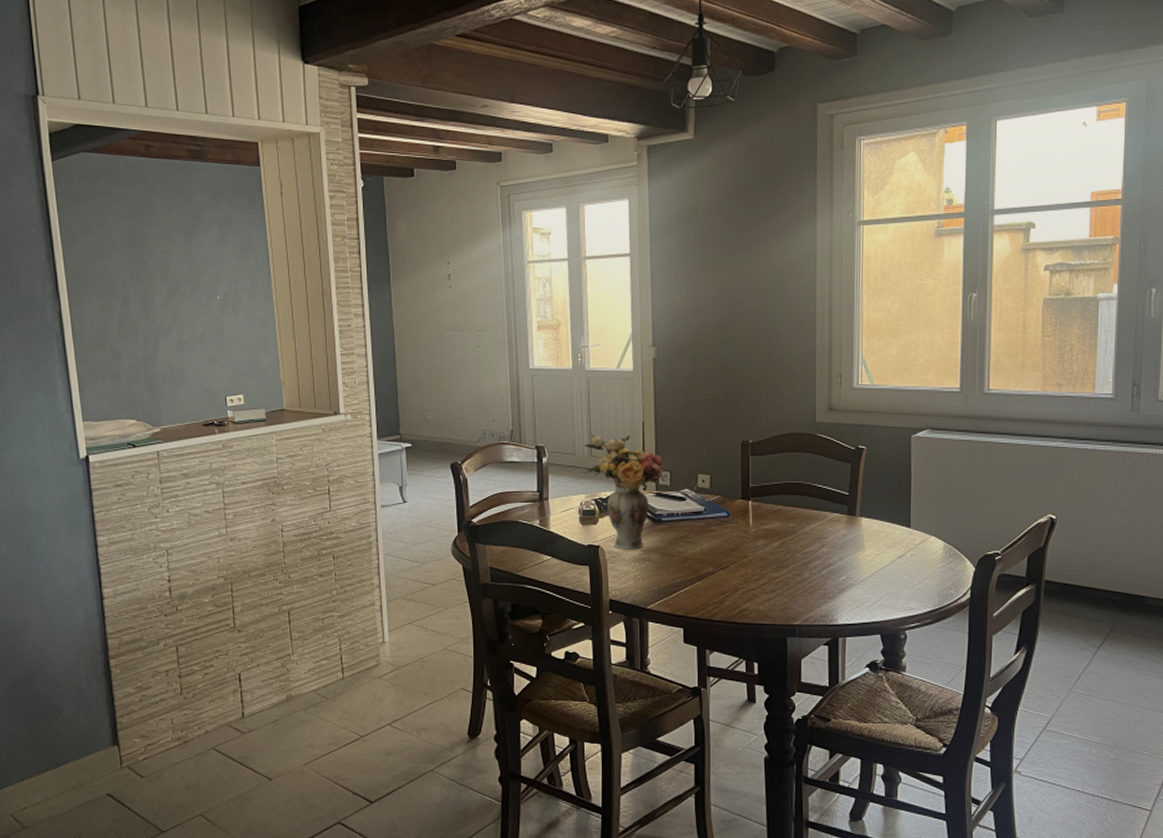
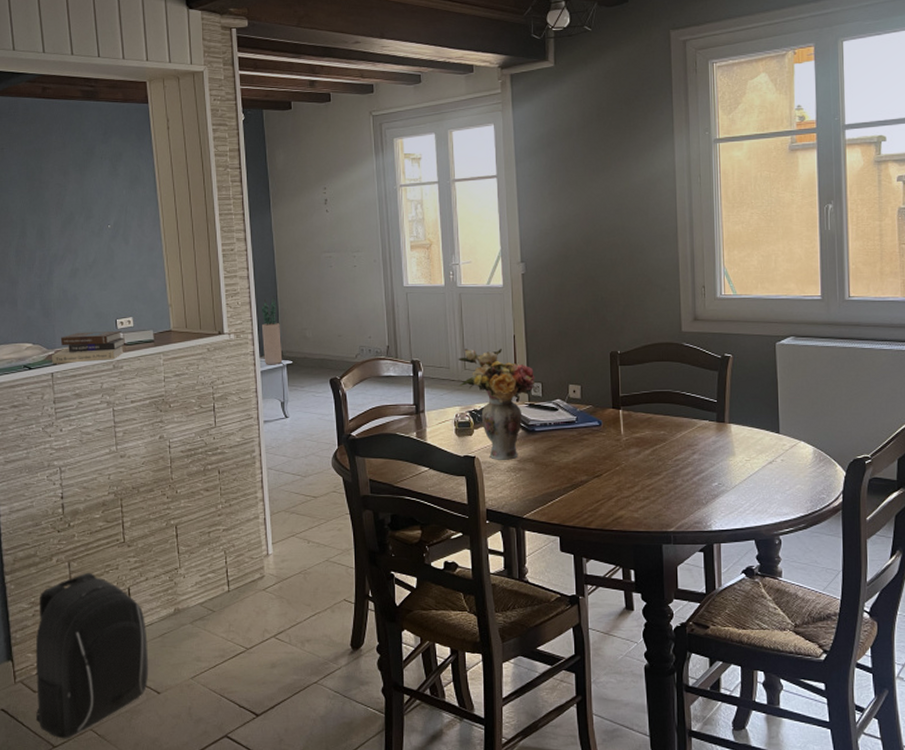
backpack: none [142,657,260,824] -> present [35,572,149,739]
books: none [158,408,235,442] -> present [52,330,125,364]
vase: none [379,375,402,448] -> present [261,296,283,365]

